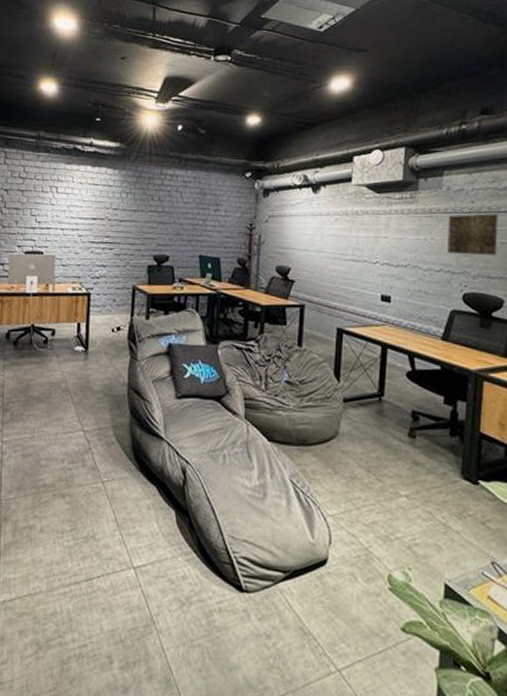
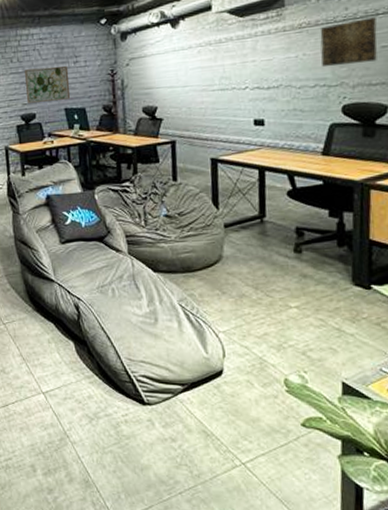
wall art: none [163,210,208,246] -> present [25,66,70,104]

